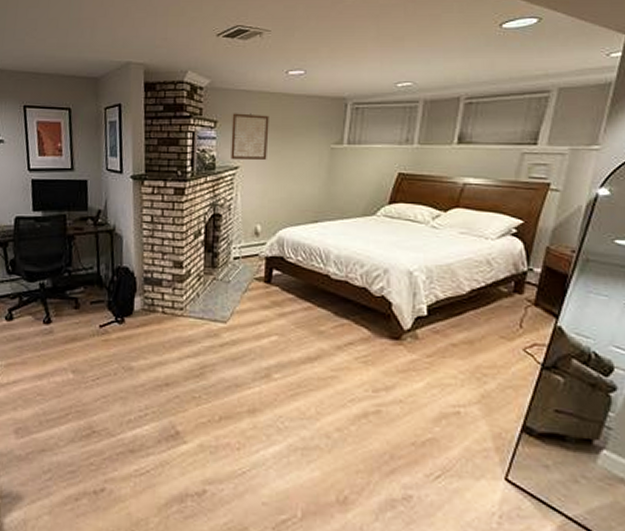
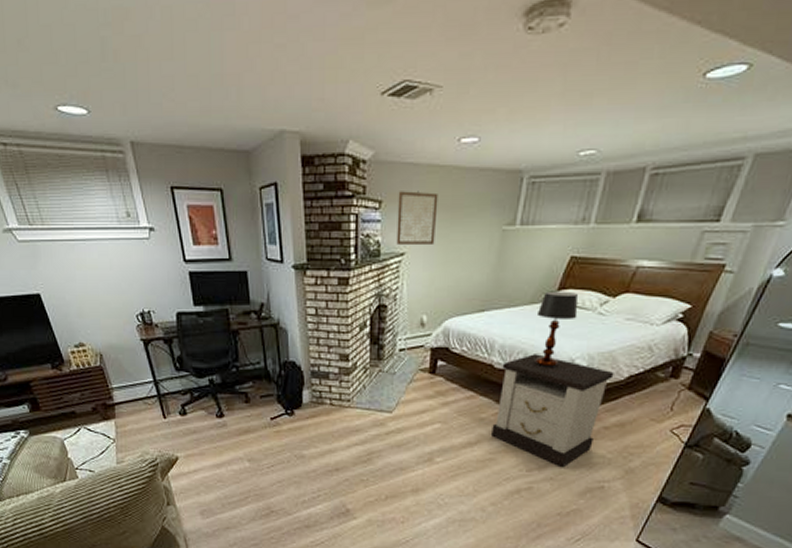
nightstand: none [331,265,455,389] -> present [490,354,614,468]
table lamp: none [370,204,411,281] -> present [535,291,579,369]

